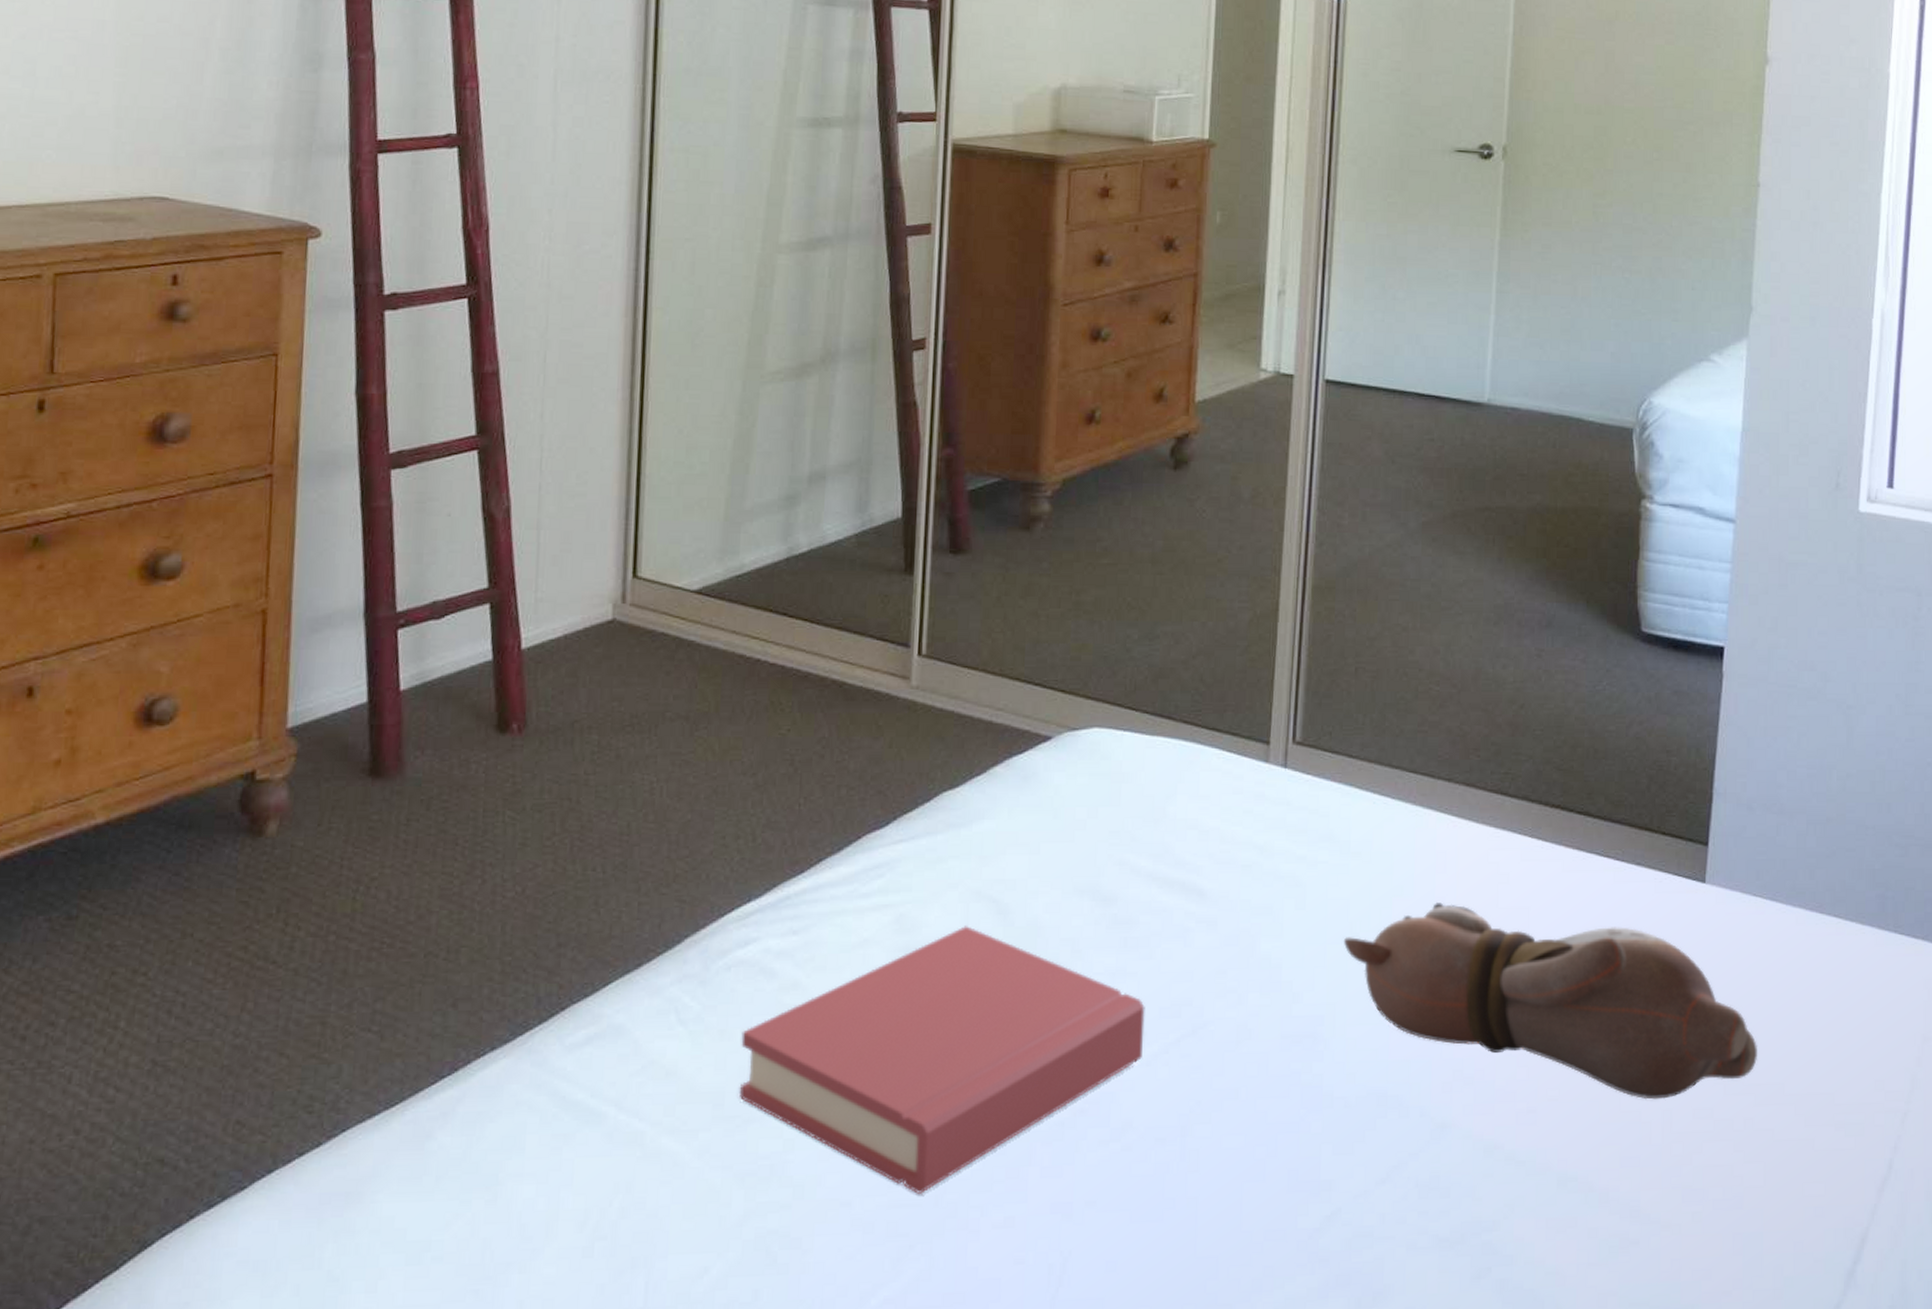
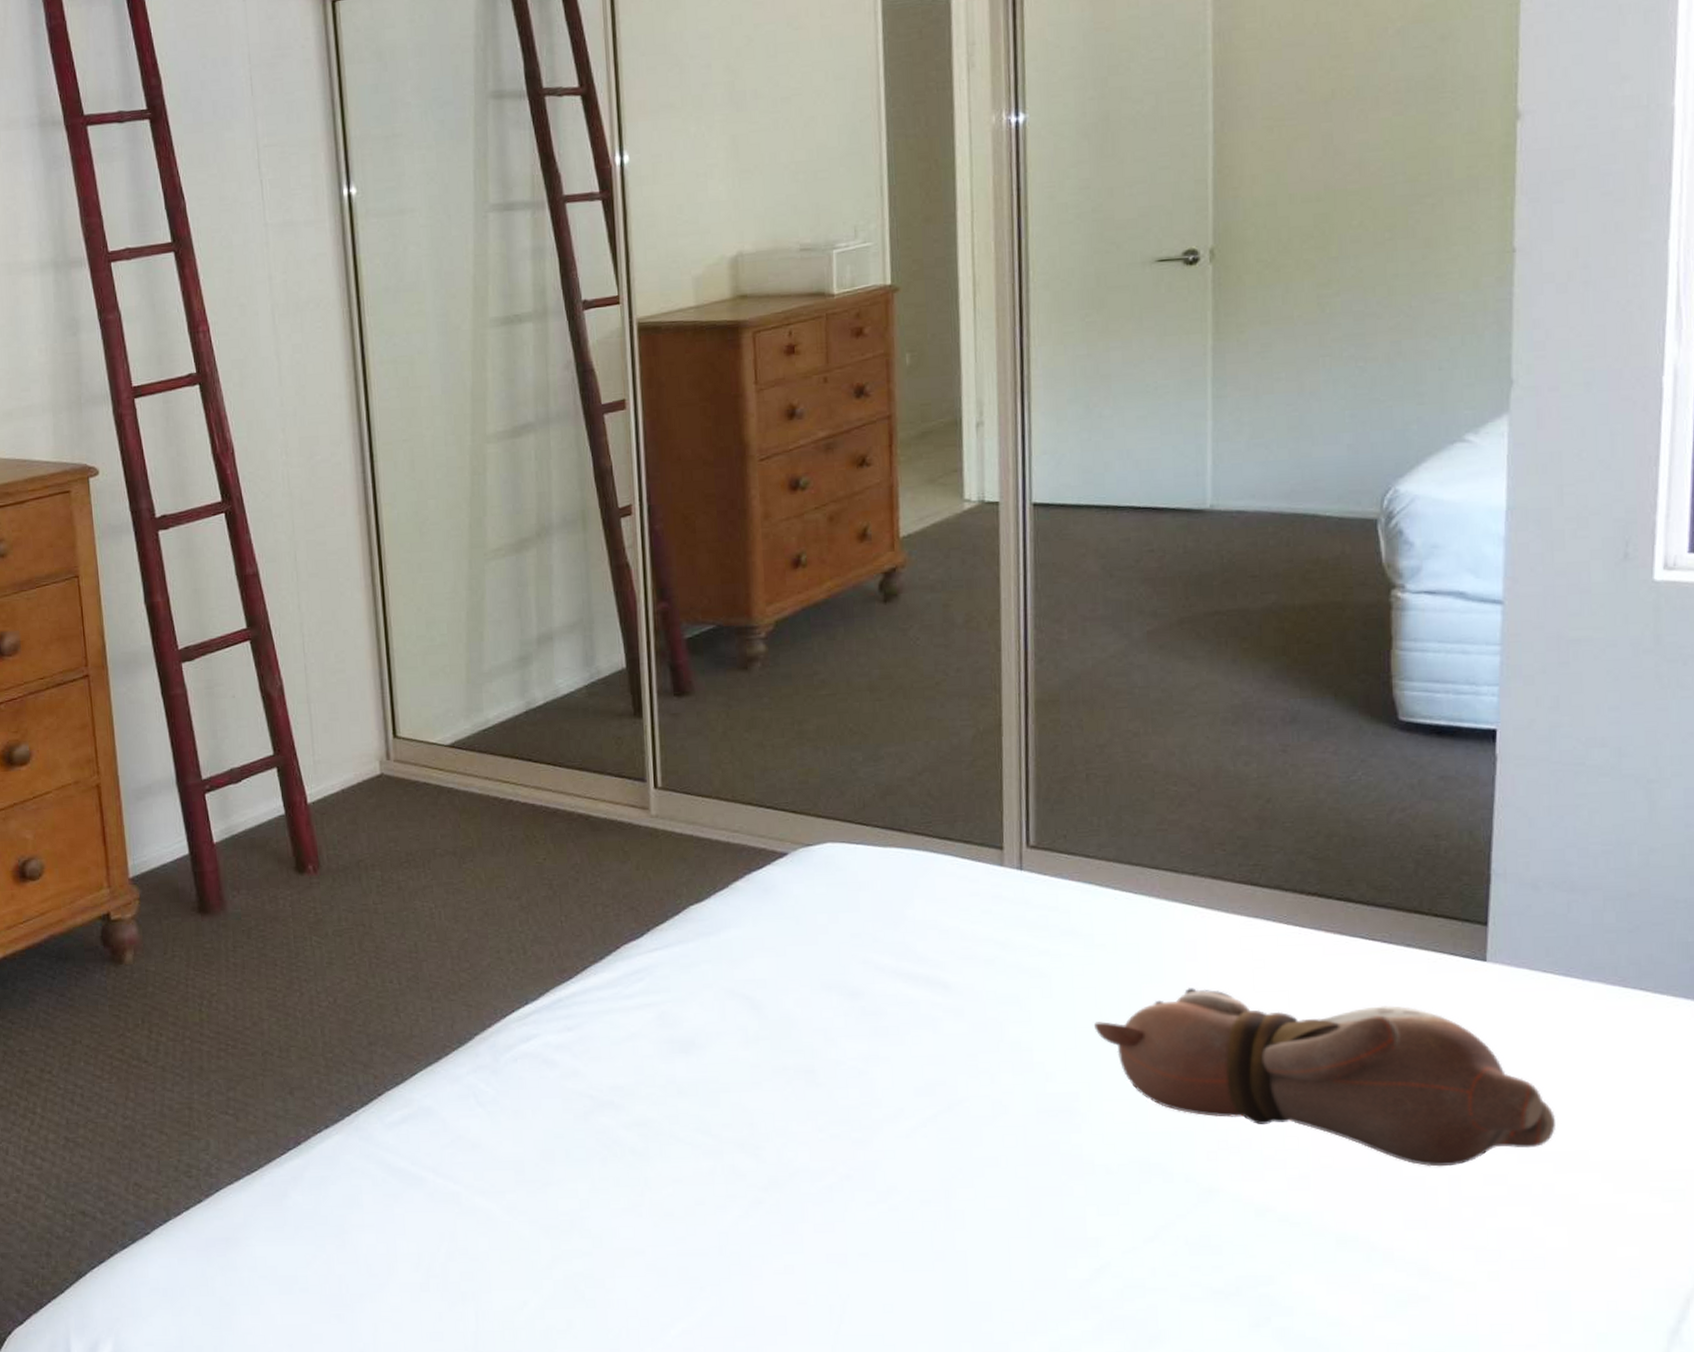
hardback book: present [739,926,1145,1194] -> none [533,1020,902,1245]

